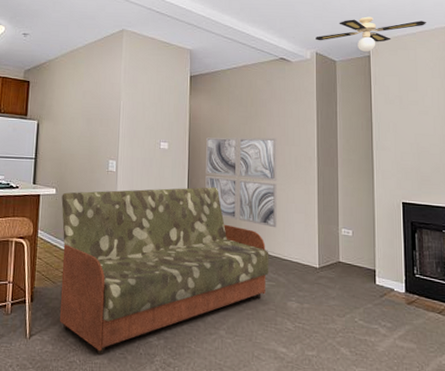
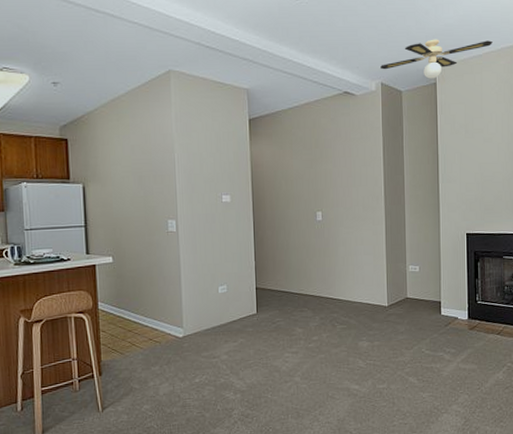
sofa: present [59,187,269,356] -> none [120,237,340,418]
wall art: present [205,137,278,228] -> none [270,179,347,272]

